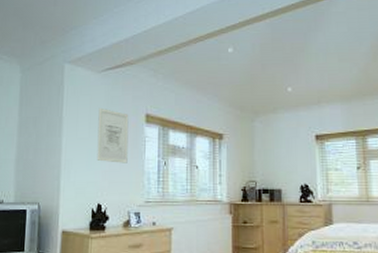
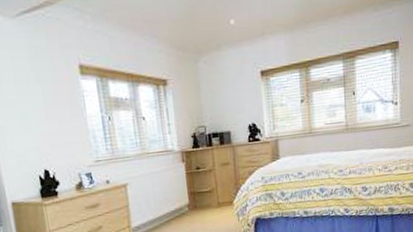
wall art: present [97,107,129,163] -> none [22,61,69,125]

